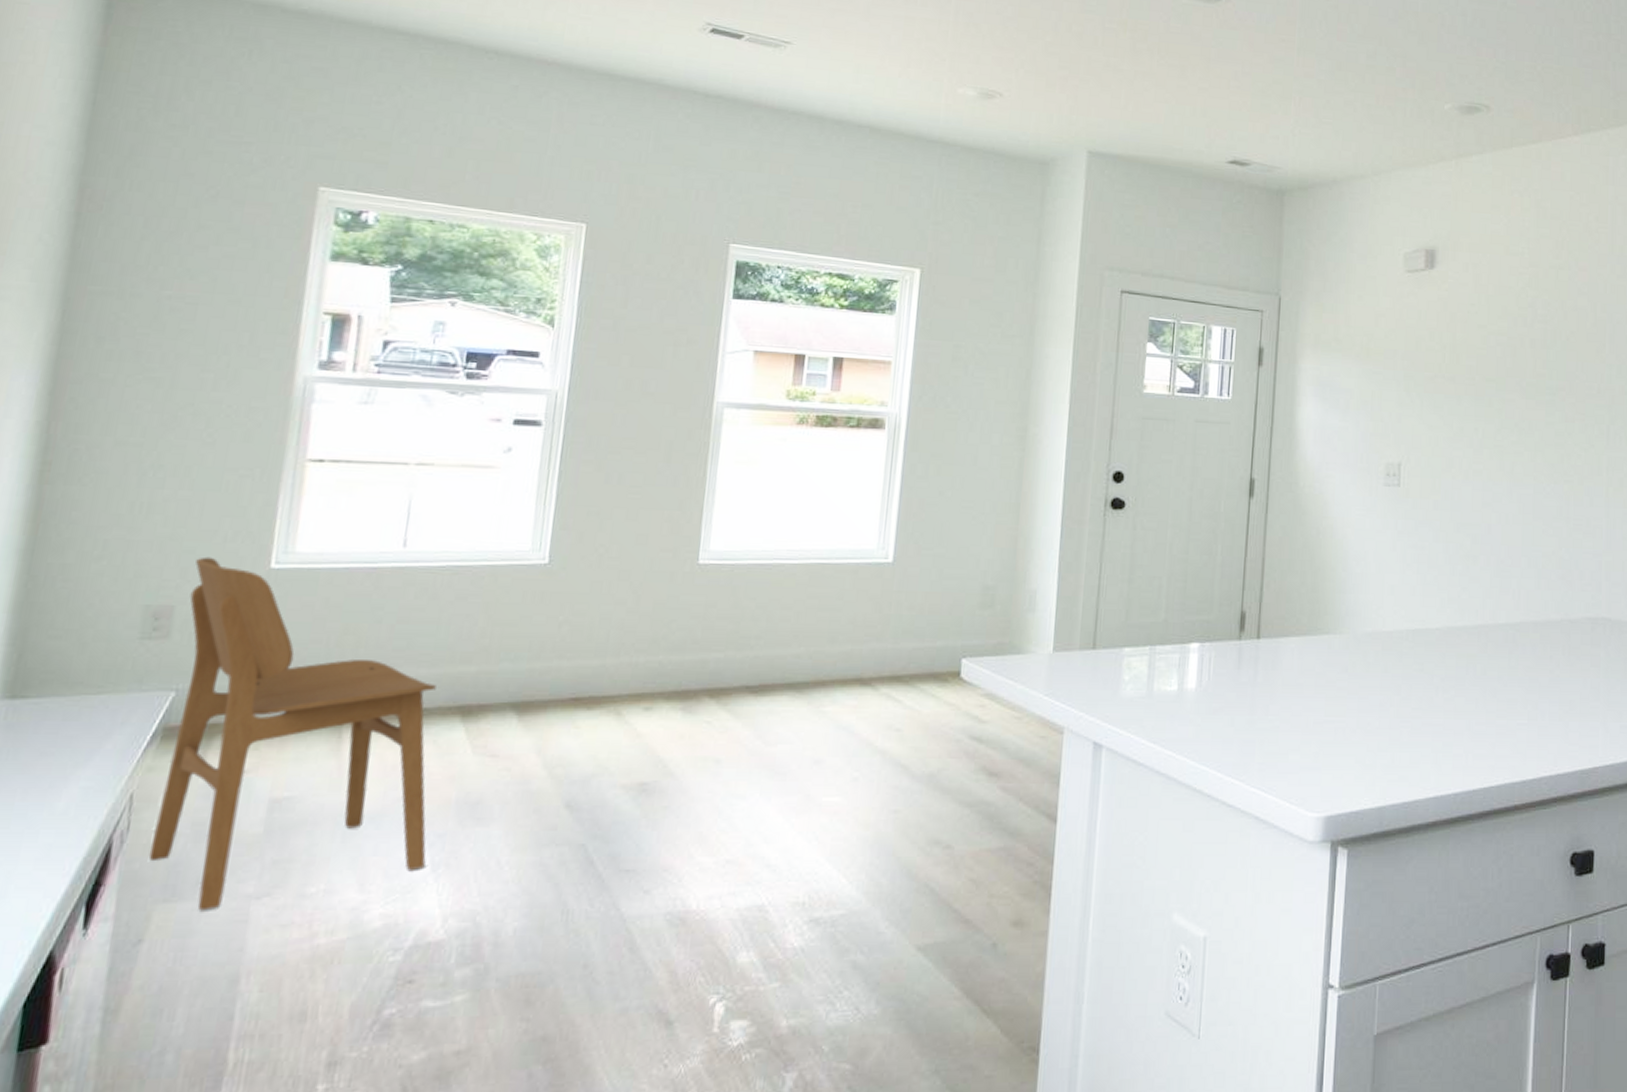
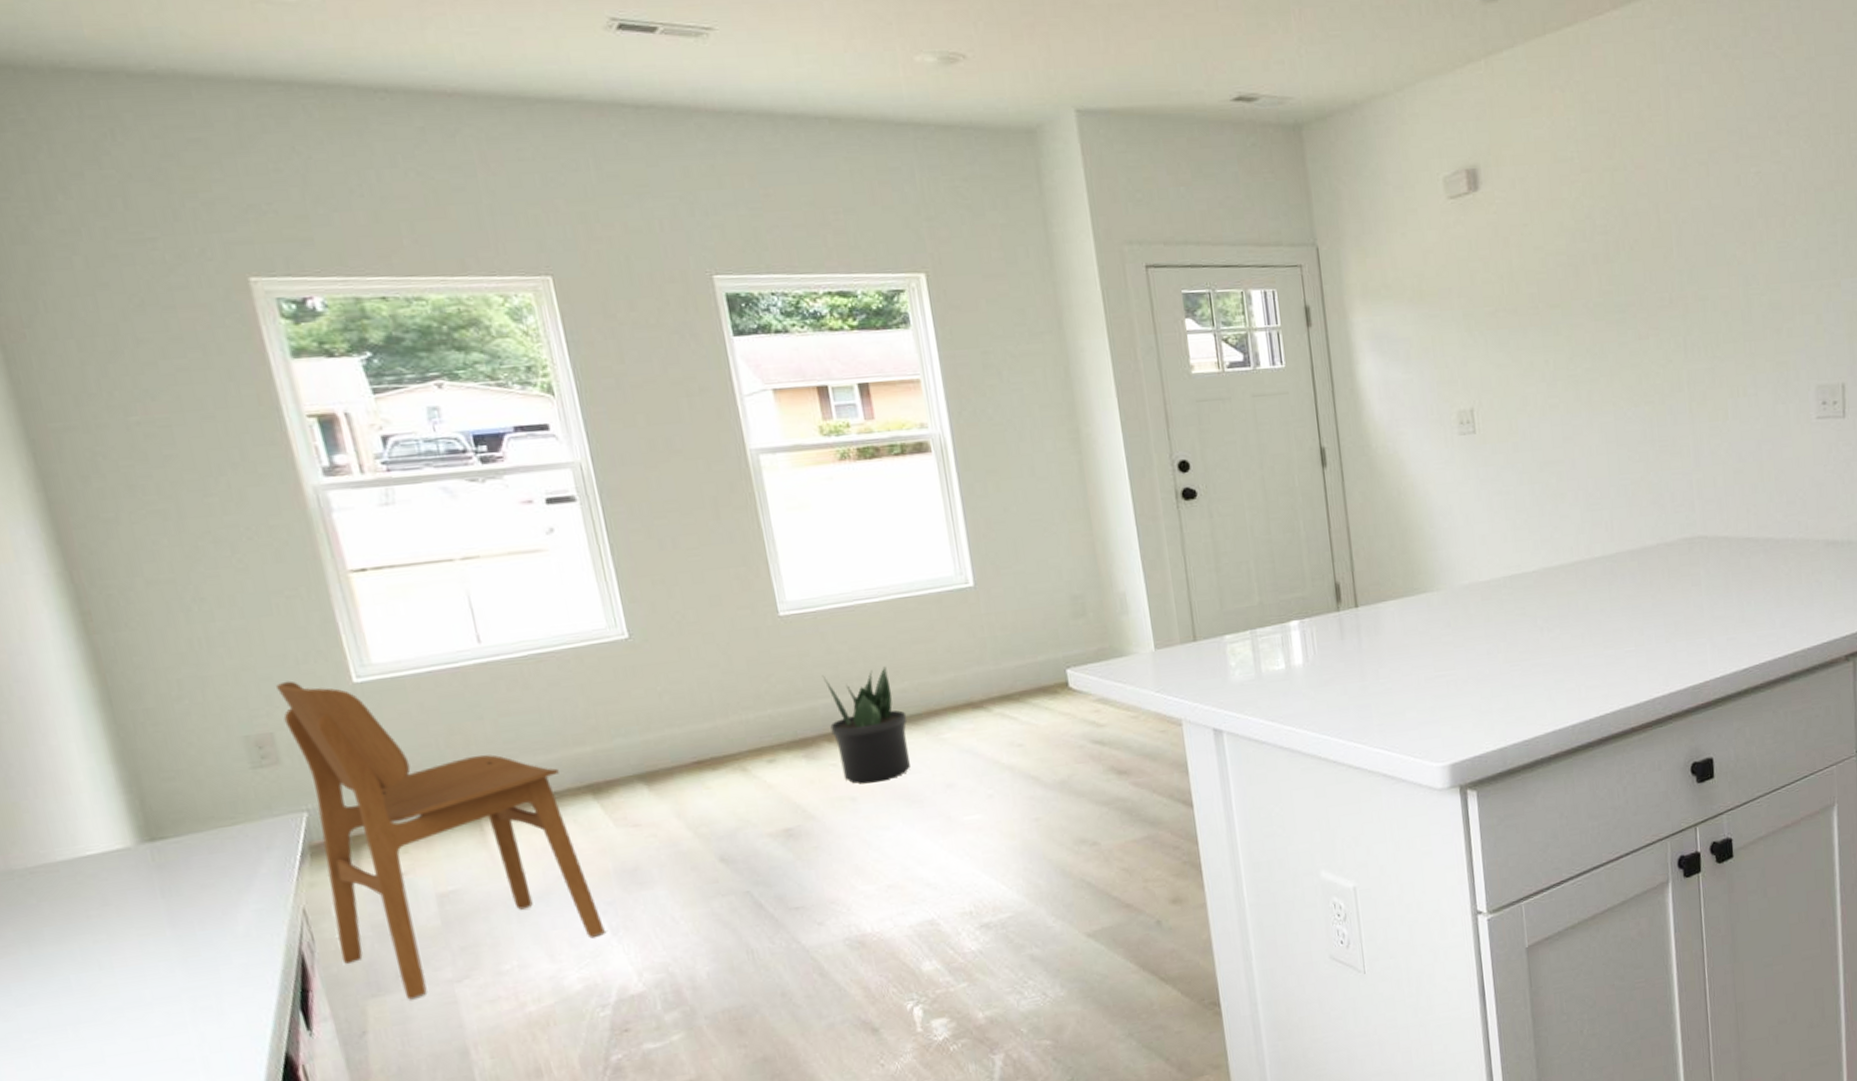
planter: none [714,628,794,747] -> present [822,666,910,784]

